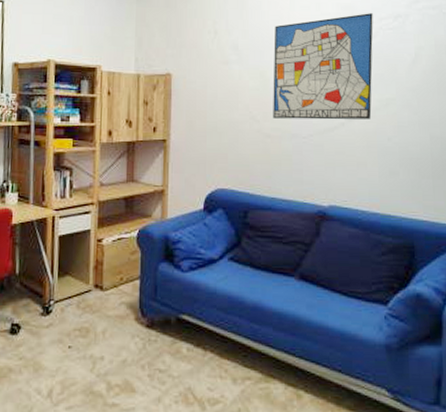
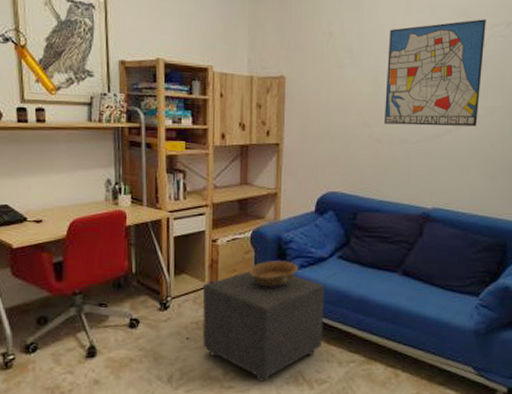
ottoman: none [85,273,215,399] -> present [202,271,324,381]
decorative bowl: none [134,262,187,293] -> present [249,261,299,288]

